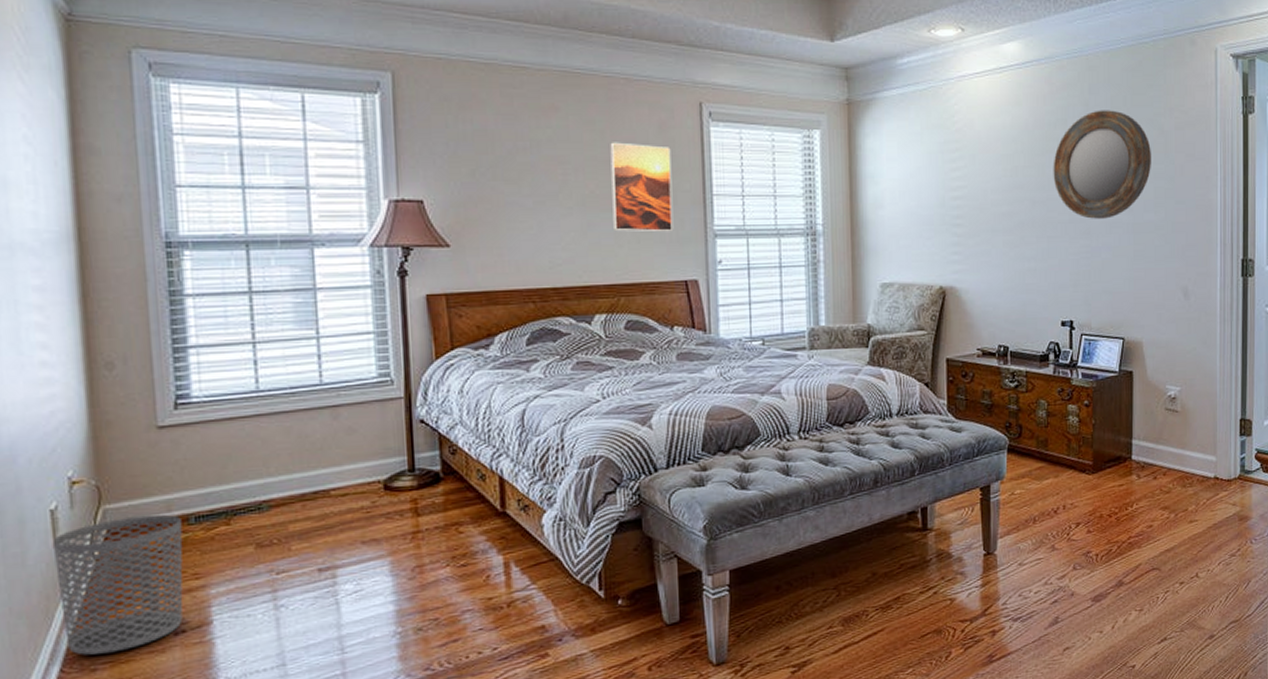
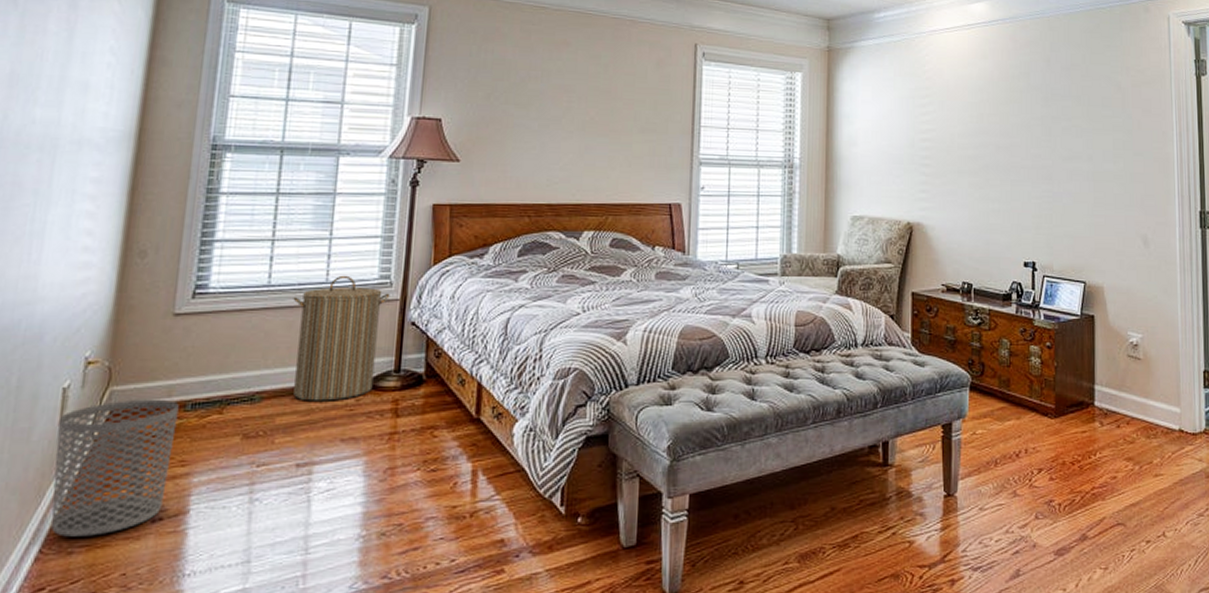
laundry hamper: none [286,375,393,507] -> present [293,275,390,401]
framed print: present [610,142,674,232] -> none [608,75,666,158]
home mirror: present [1053,110,1151,219] -> none [1016,66,1110,166]

